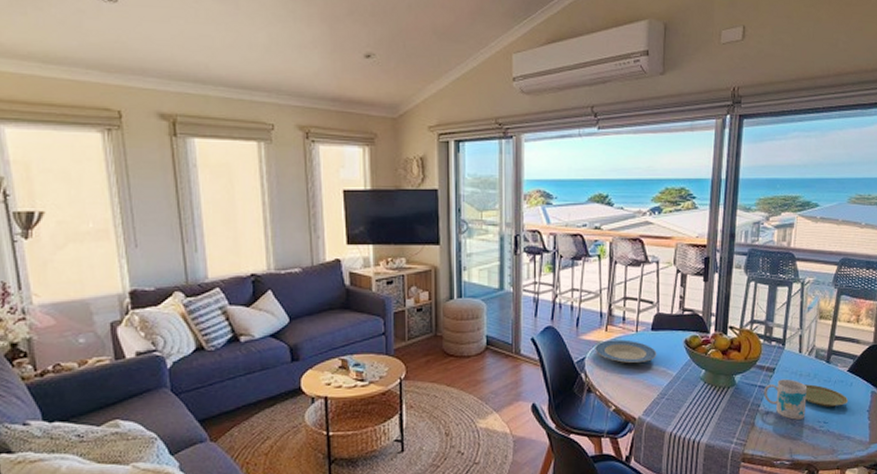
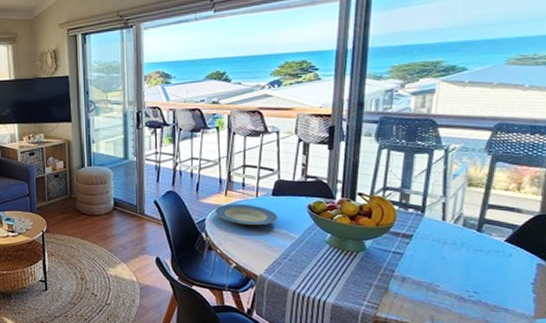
mug: present [763,378,808,420] -> none [398,246,453,288]
plate: present [805,384,849,407] -> none [450,253,506,277]

